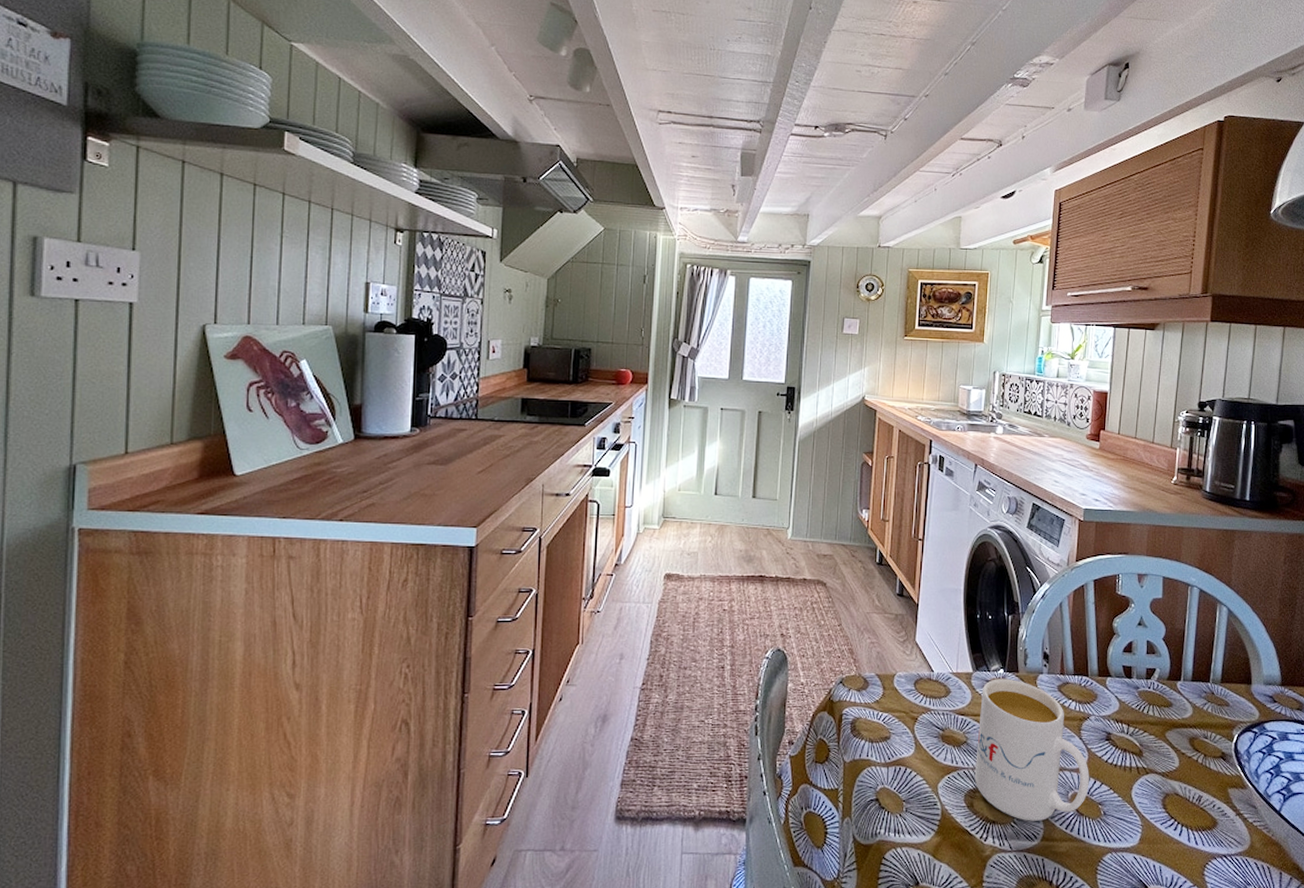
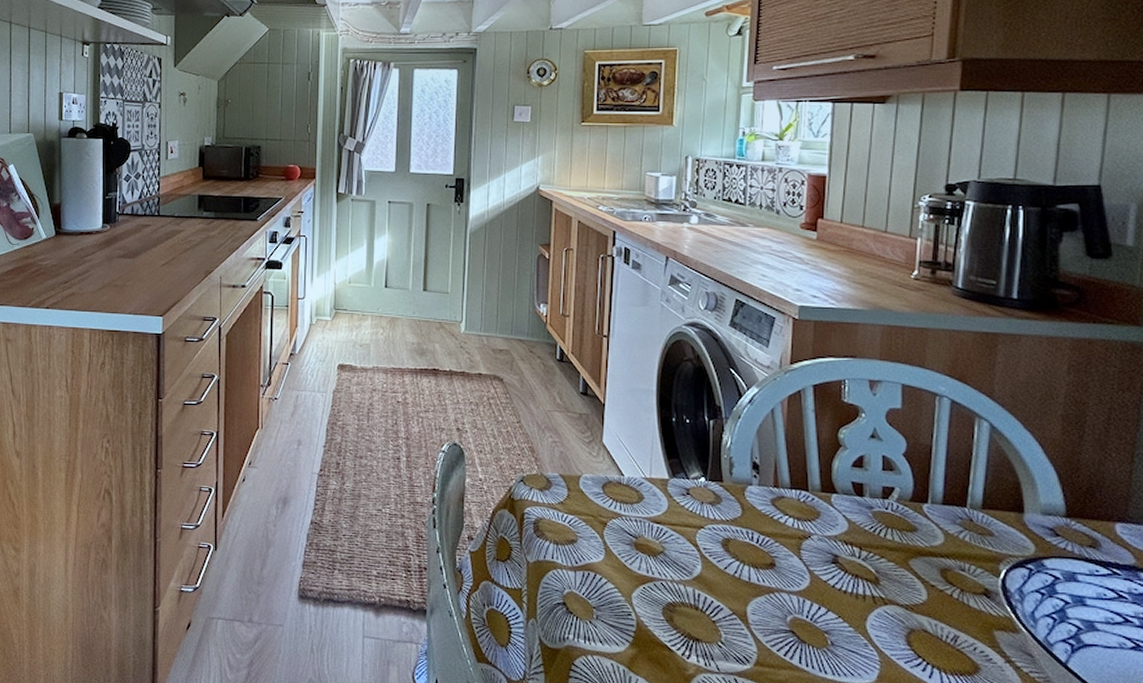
mug: present [974,678,1089,821] -> none [673,487,812,644]

